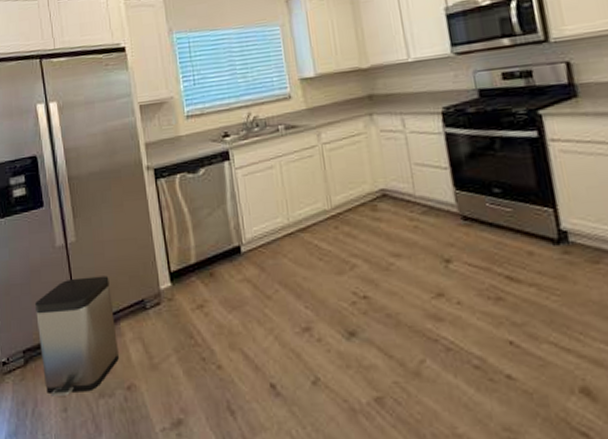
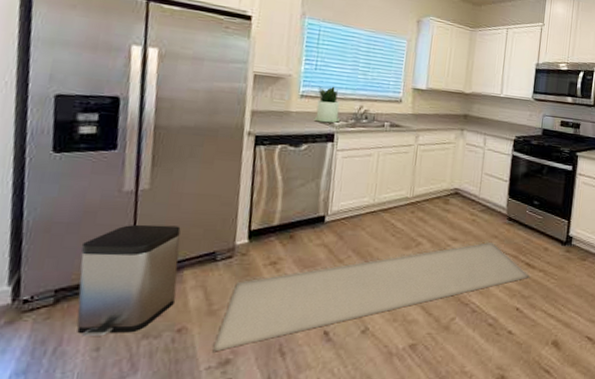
rug: none [161,251,518,413] -> present [211,241,531,354]
planter: none [201,98,232,142] -> present [314,86,341,124]

